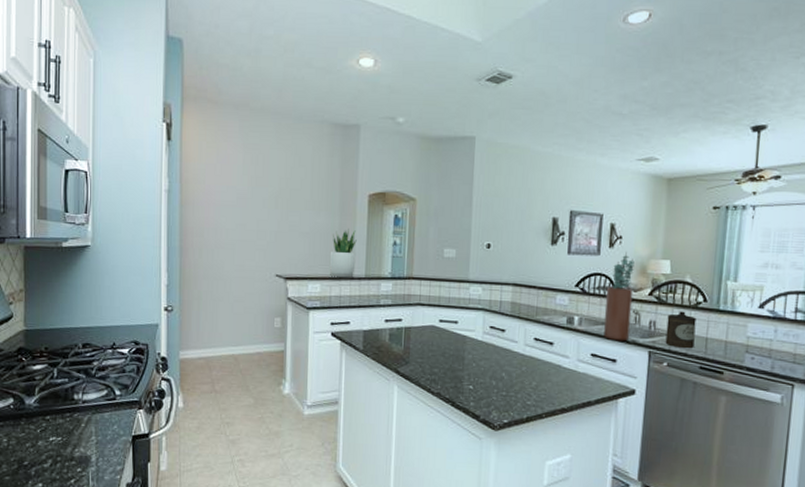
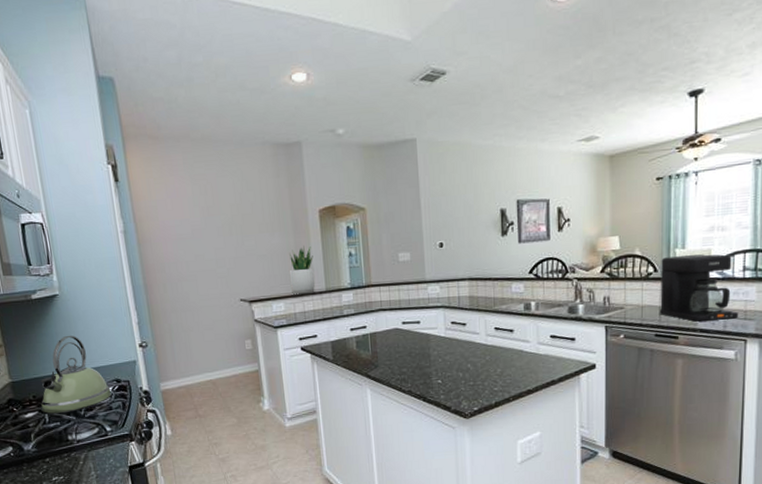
kettle: none [51,288,129,370] -> present [40,335,113,415]
vase: present [604,251,635,342] -> none [559,233,586,321]
canister: present [665,311,696,348] -> none [620,283,649,319]
coffee maker: none [705,288,788,361] -> present [659,254,739,322]

